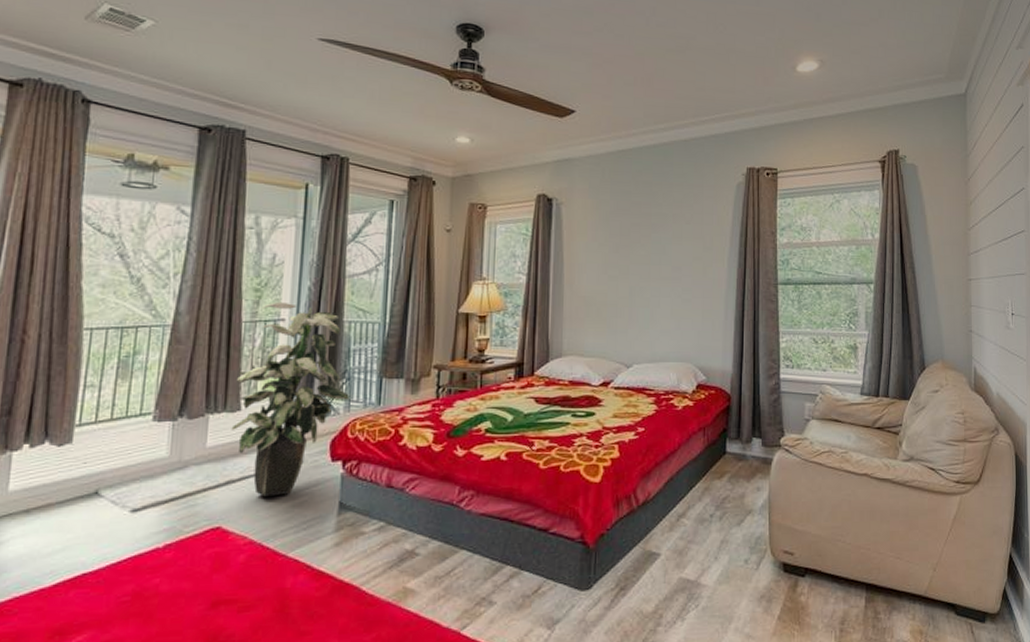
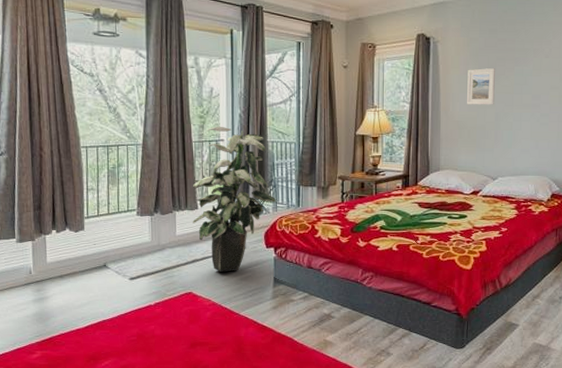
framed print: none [596,235,629,278] -> present [467,68,495,105]

